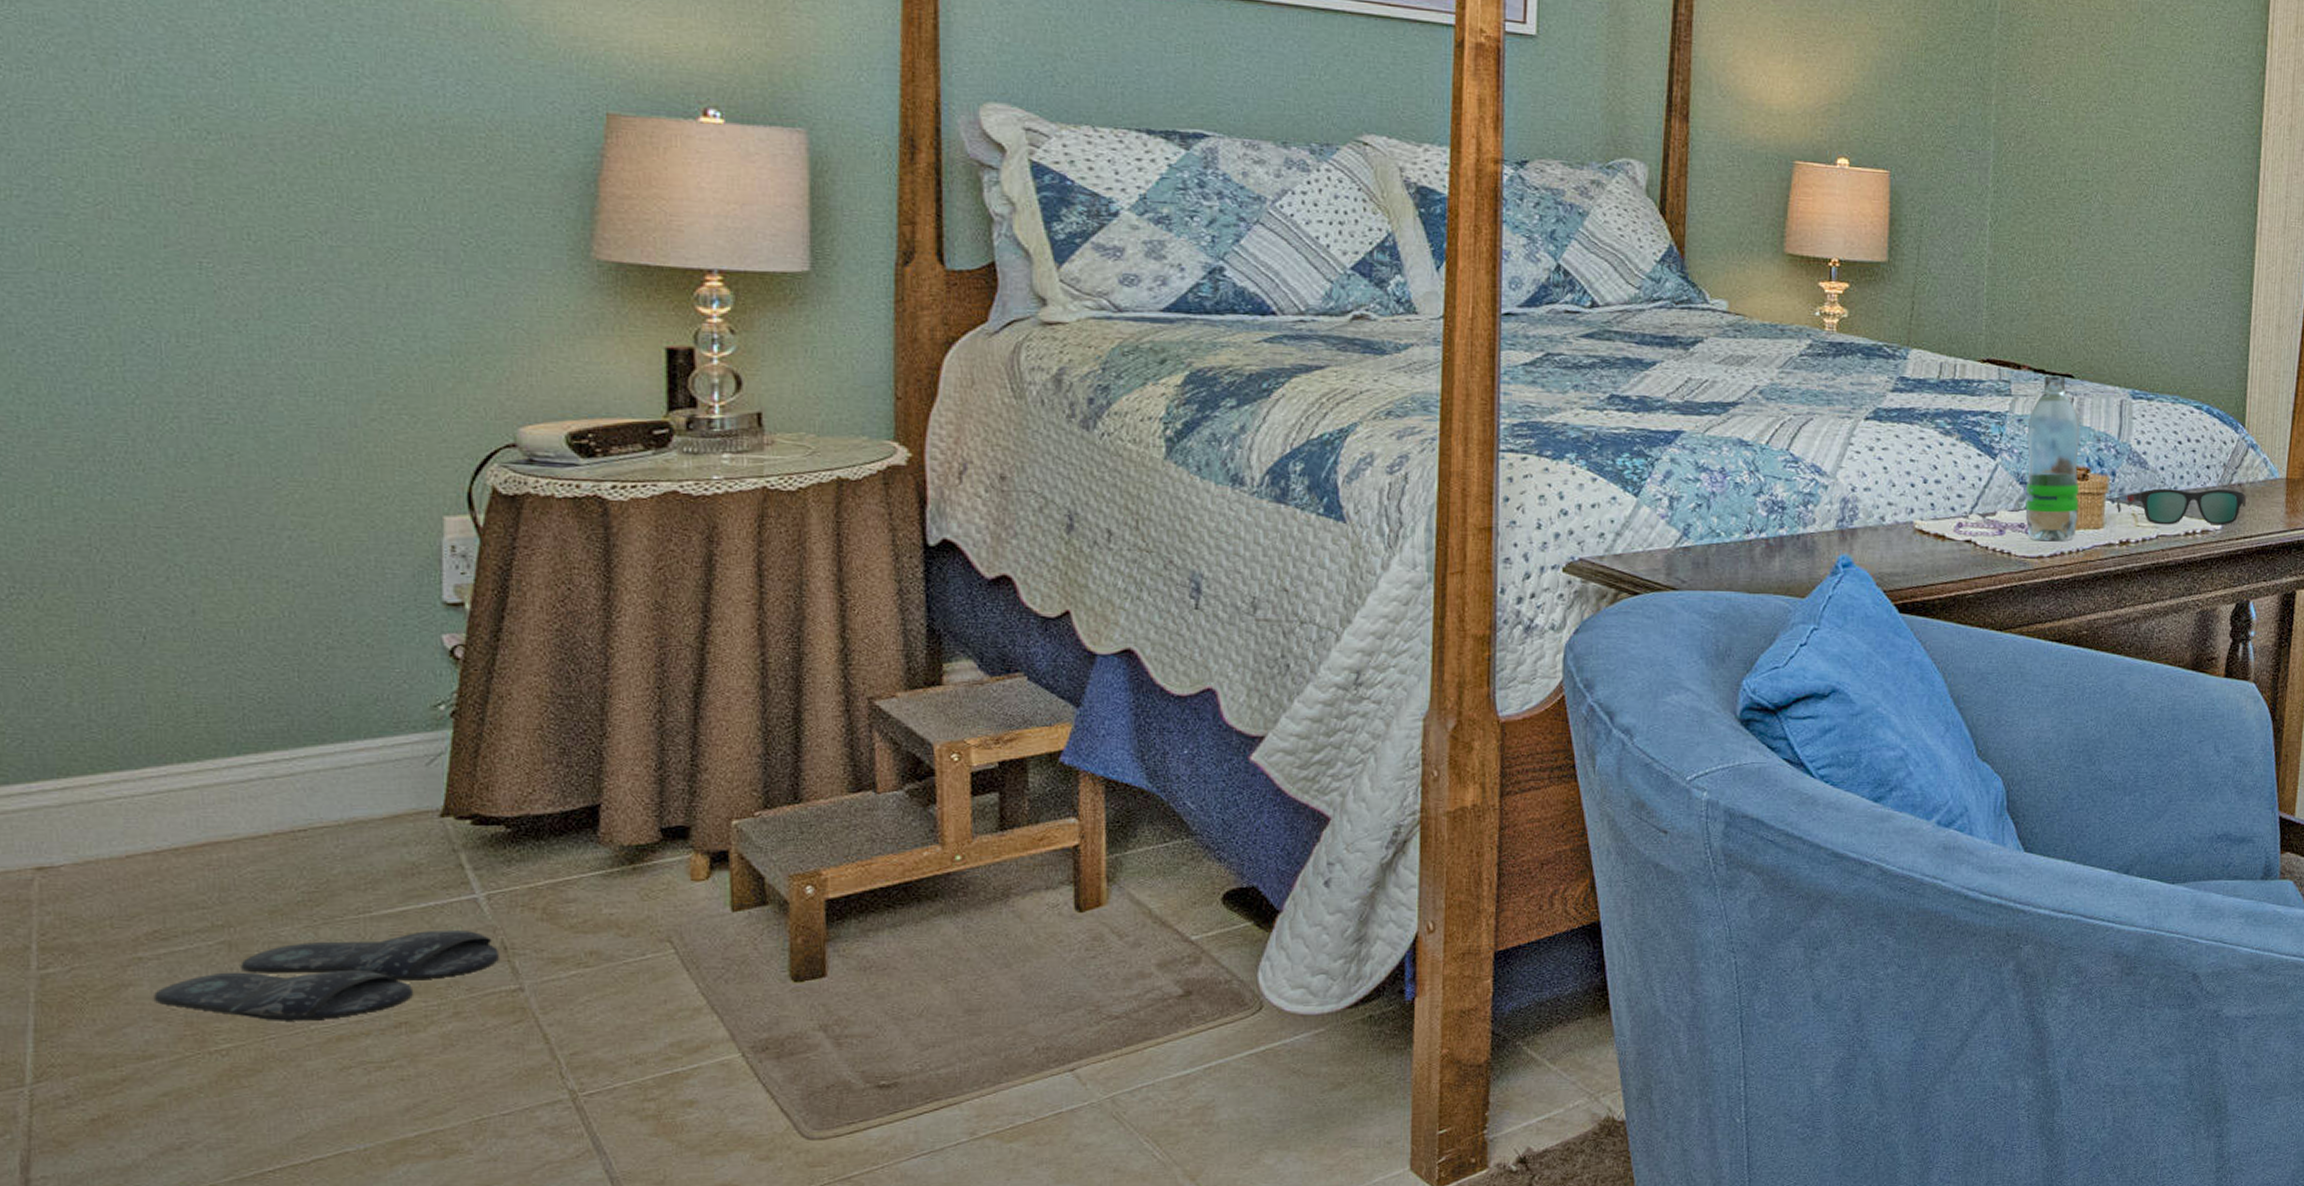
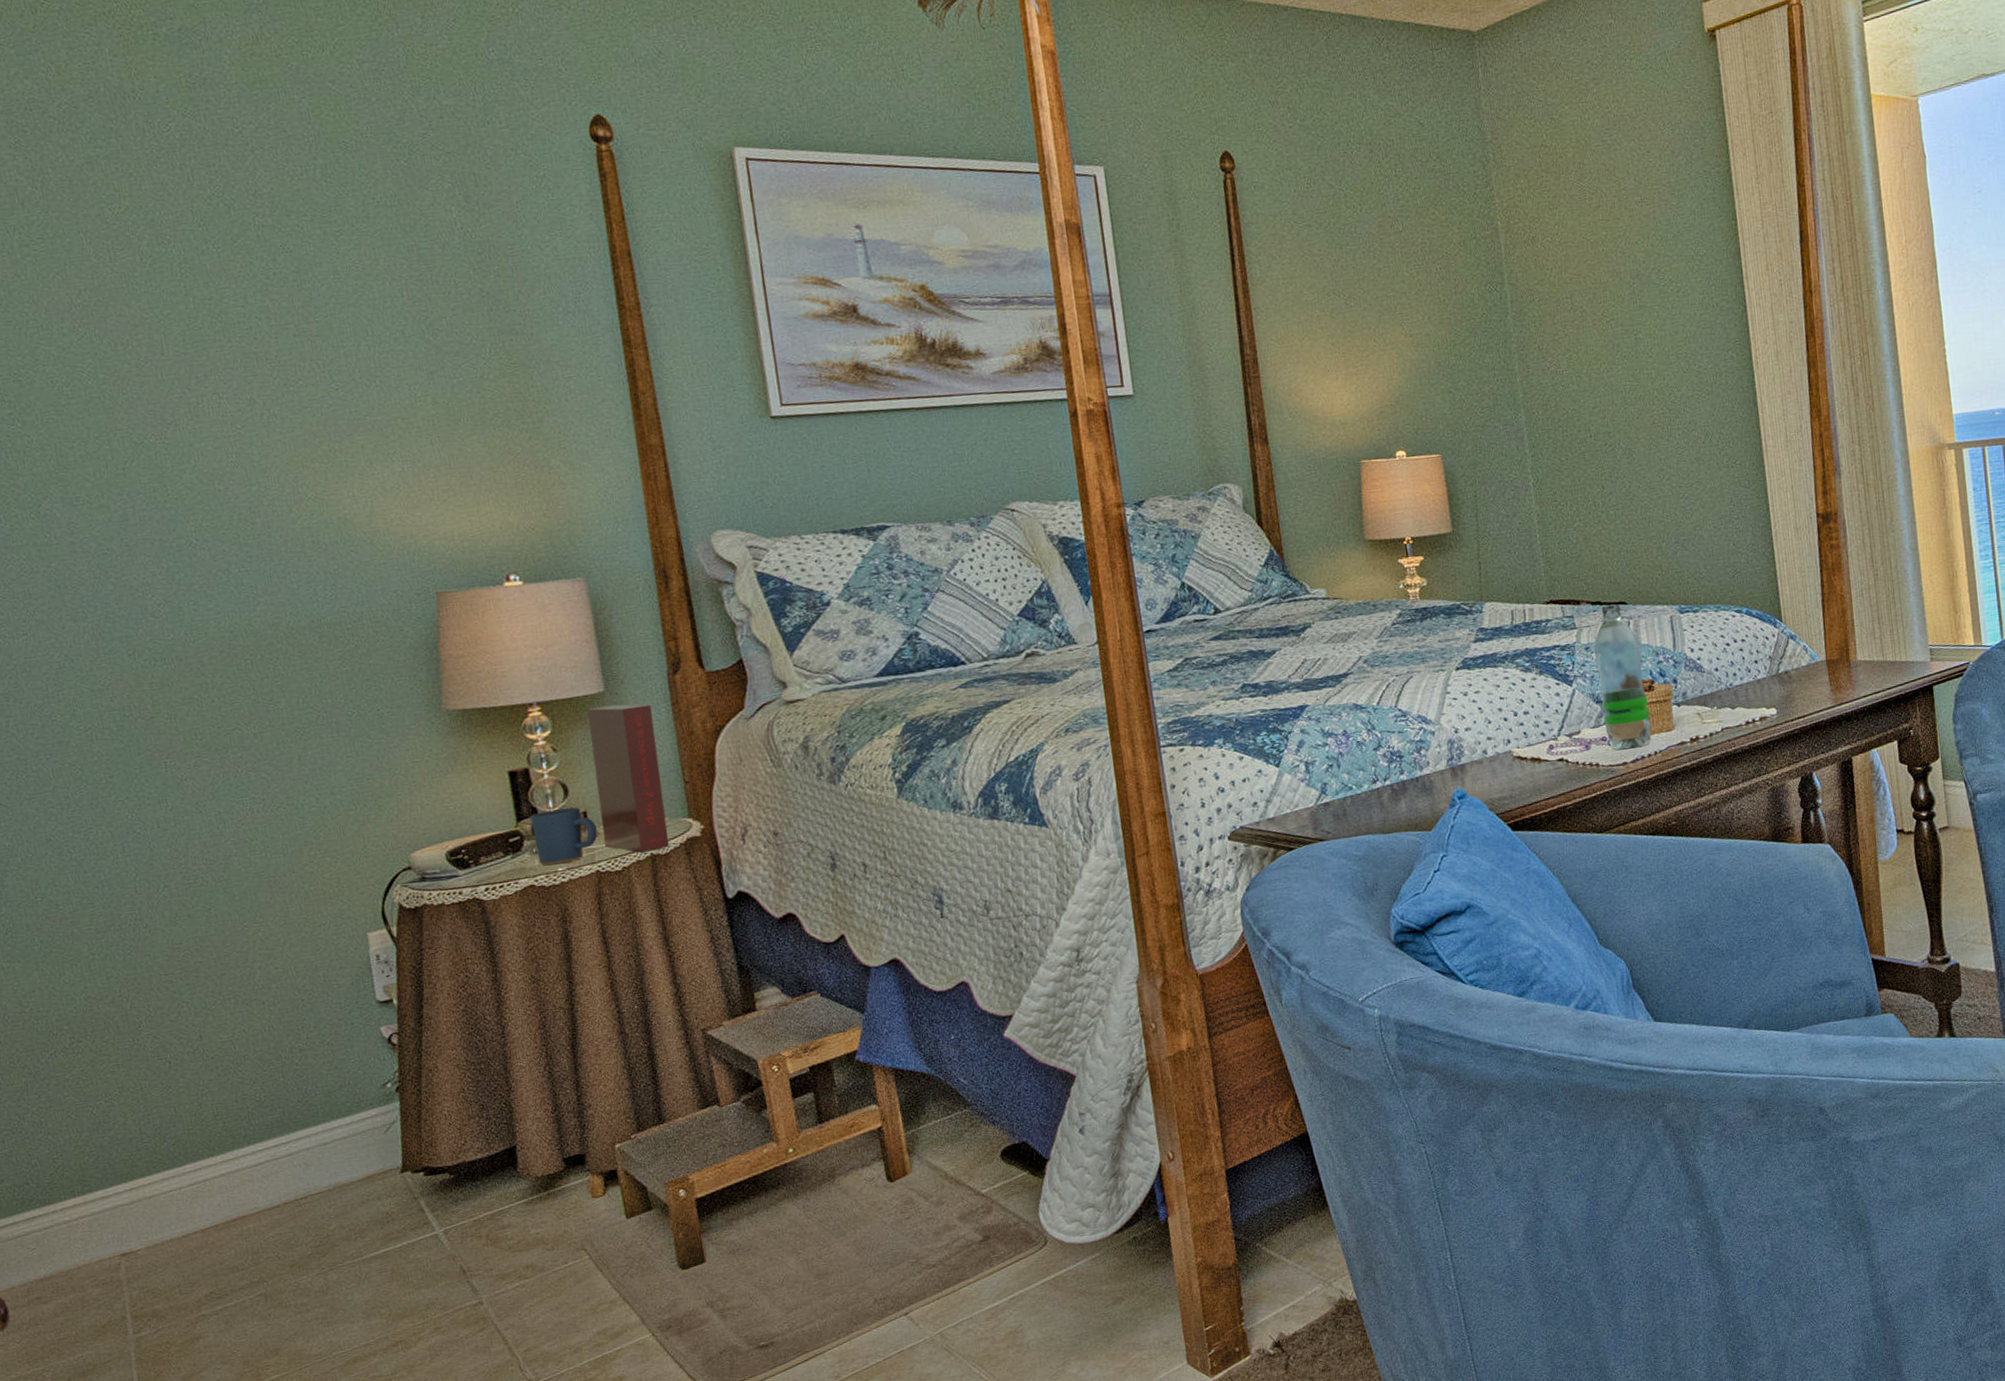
slippers: present [154,931,499,1021] -> none [218,1261,461,1353]
mug: none [686,404,772,471] -> present [530,807,598,866]
book: none [779,288,868,474] -> present [586,704,669,853]
sunglasses: present [2116,488,2247,526] -> none [1681,678,1795,720]

